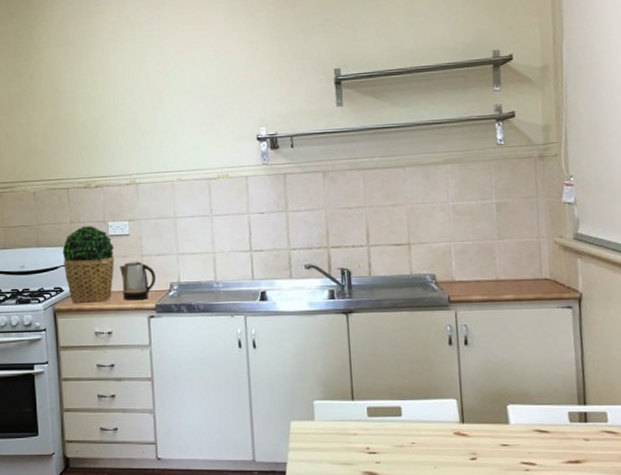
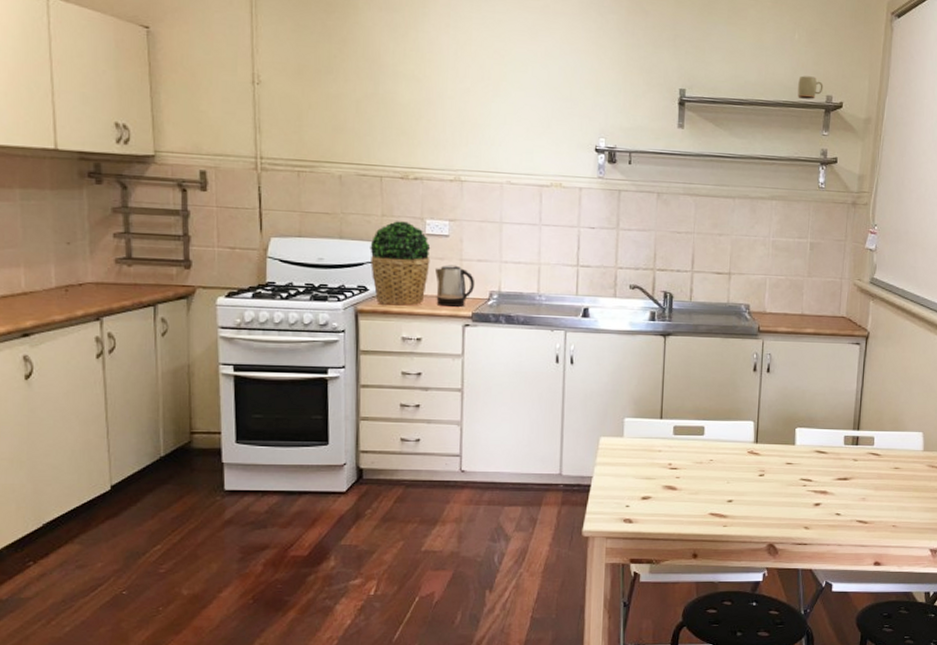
mug: none [458,34,488,58] -> present [797,75,824,99]

